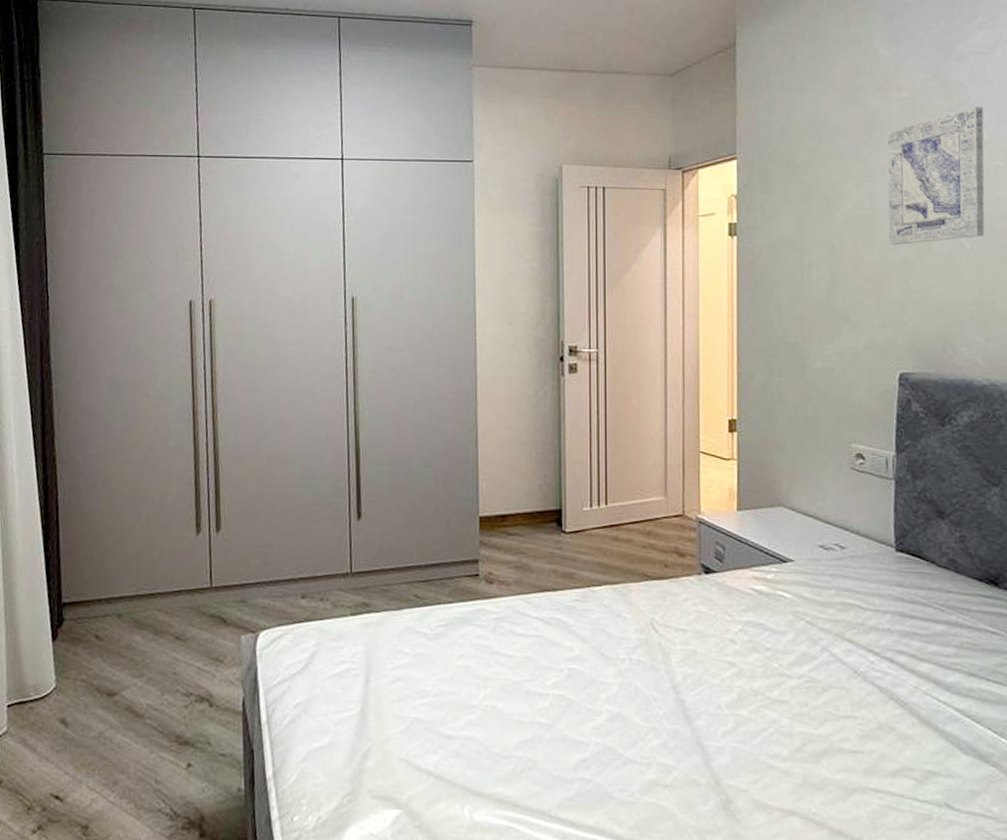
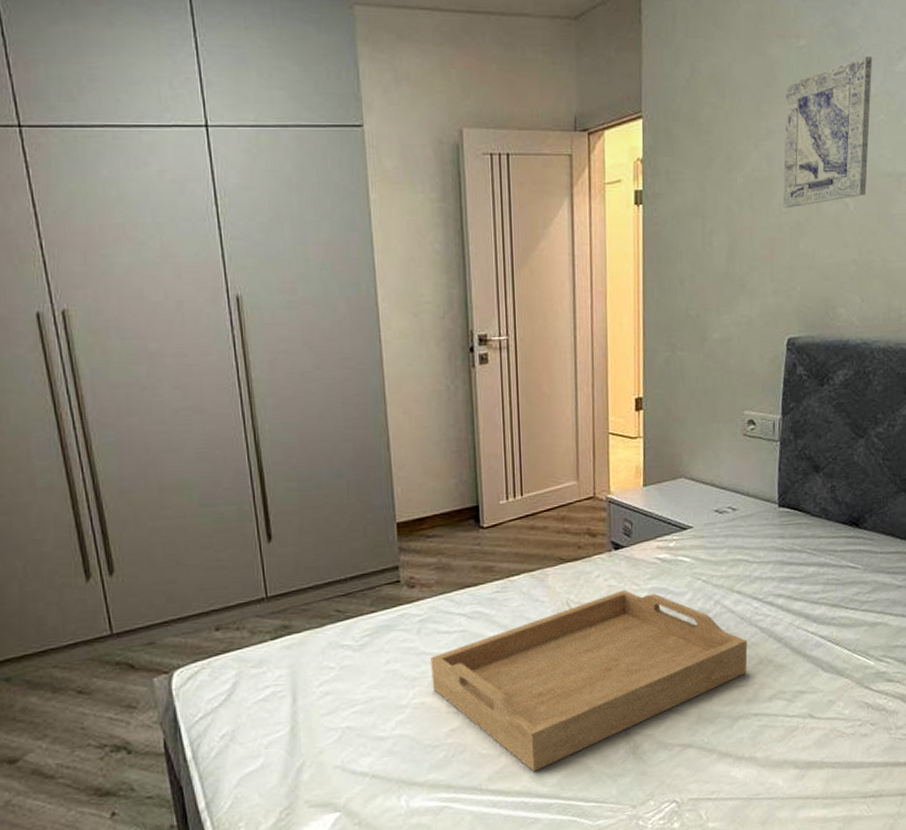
serving tray: none [504,618,863,807] -> present [431,589,748,772]

